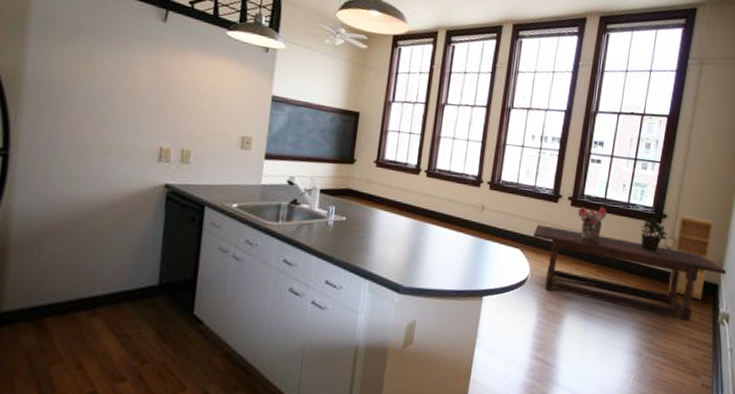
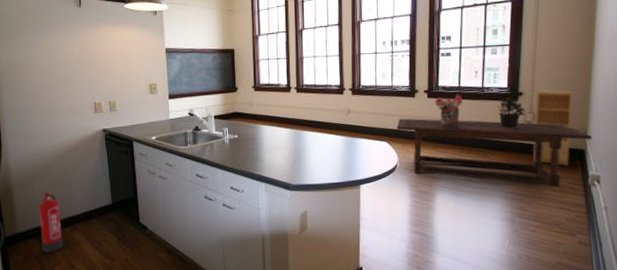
fire extinguisher: none [37,258,80,345] -> present [38,191,63,253]

